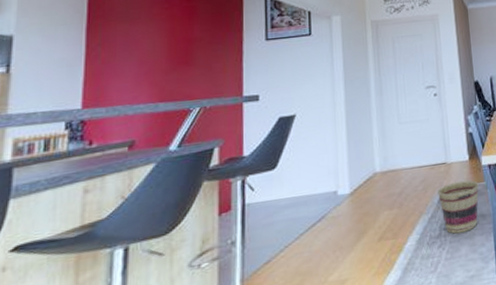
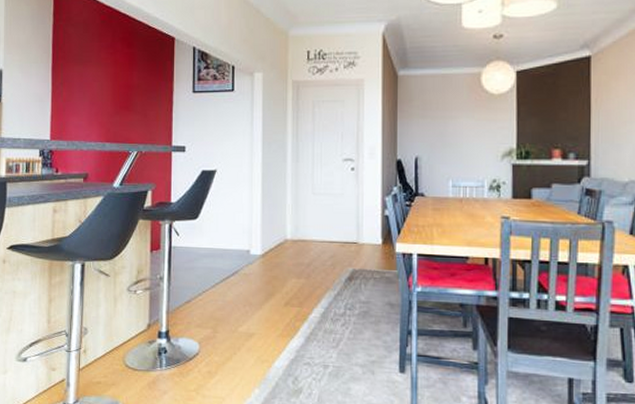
basket: present [438,180,479,234] -> none [346,264,390,317]

